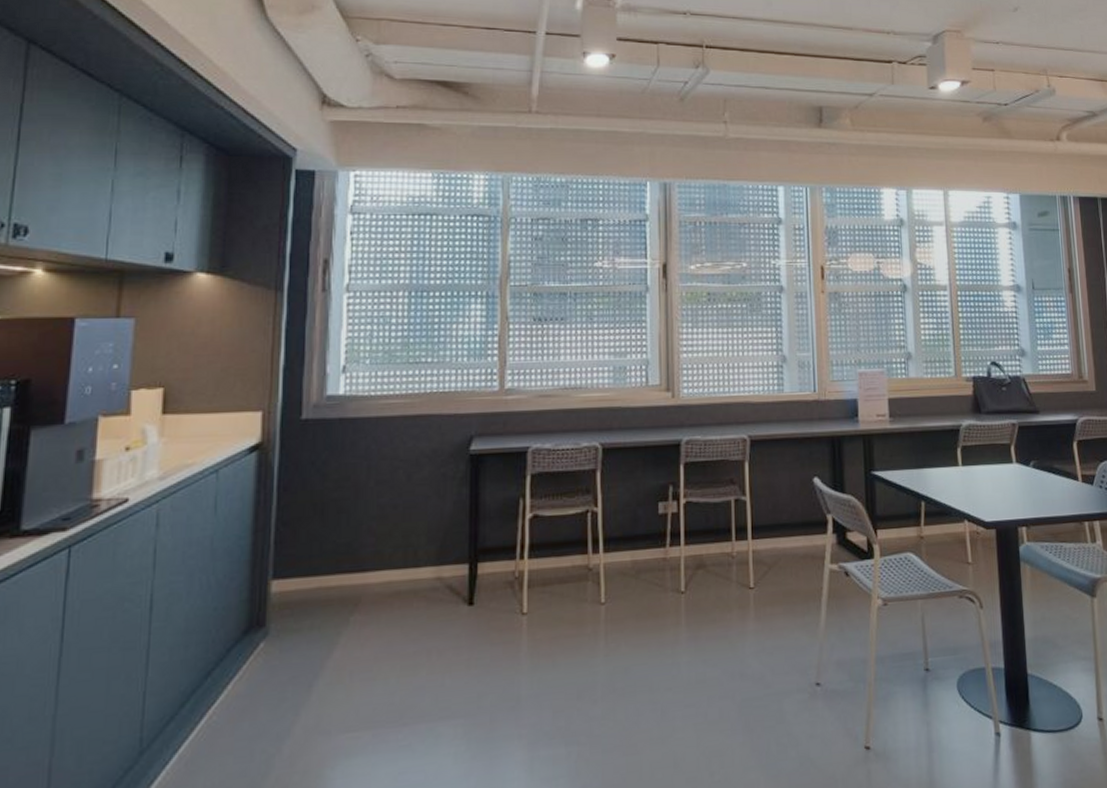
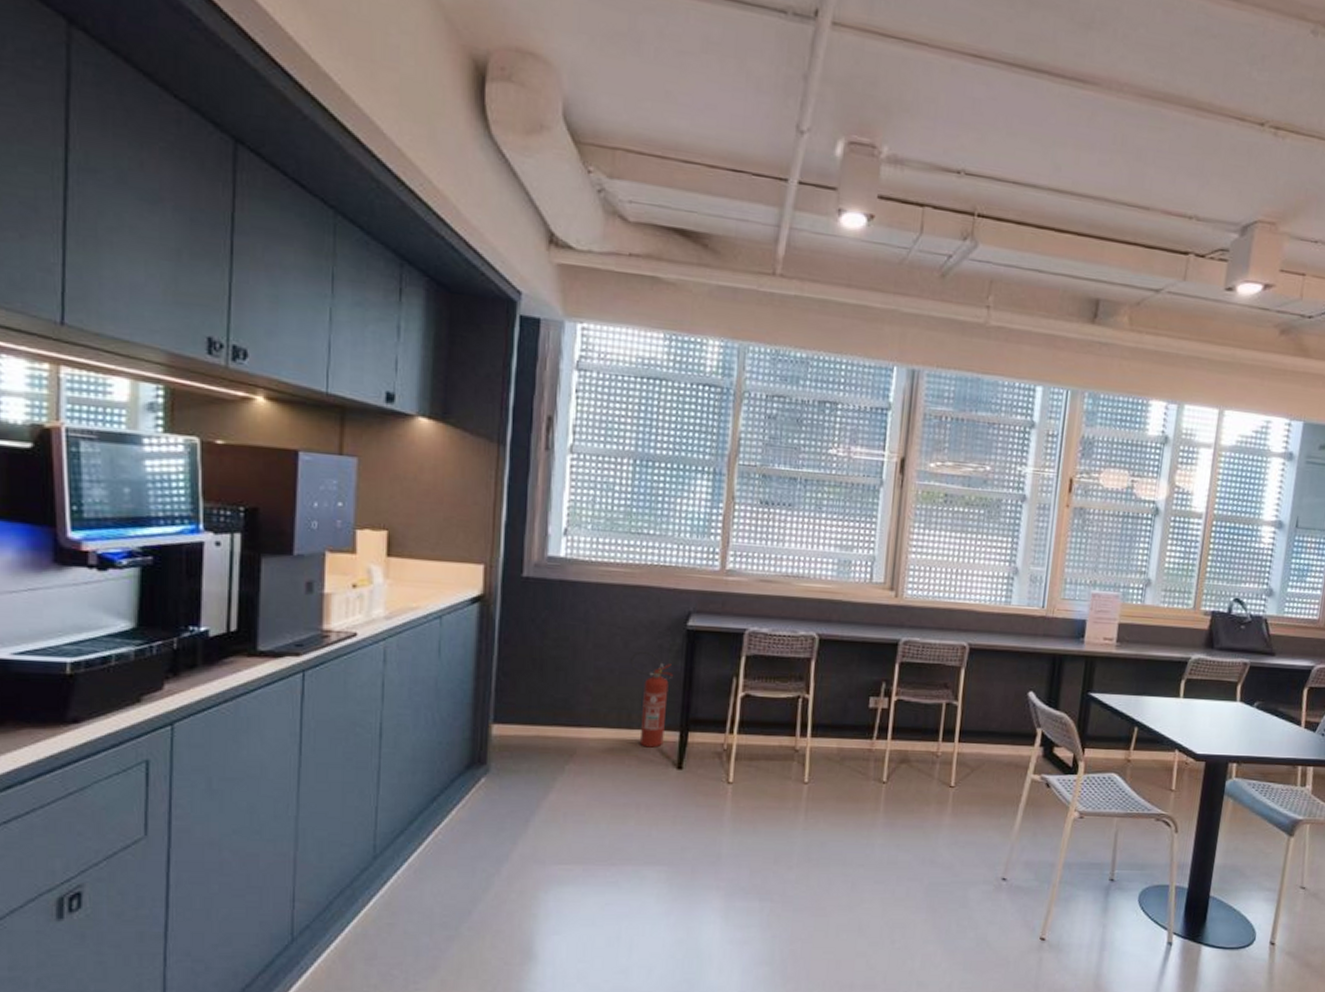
fire extinguisher: none [414,481,459,586] -> present [630,650,674,748]

